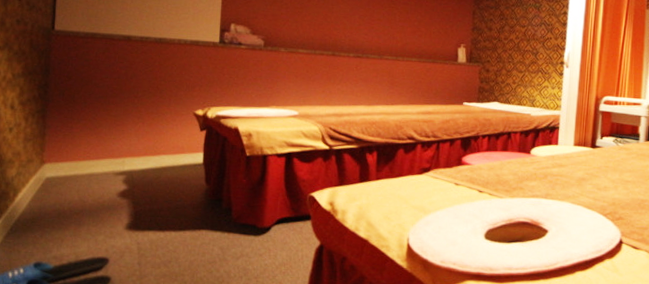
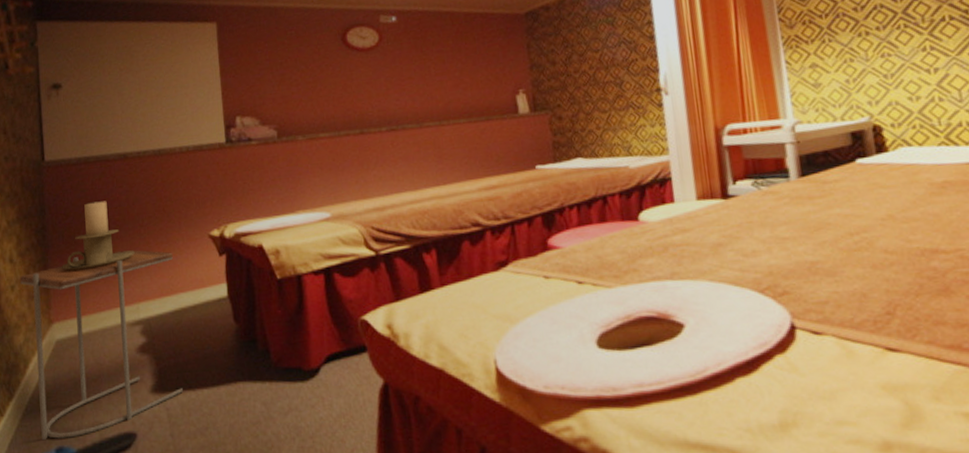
side table: none [18,113,160,256] -> present [19,249,184,441]
candle holder: none [57,71,128,125] -> present [60,201,136,271]

